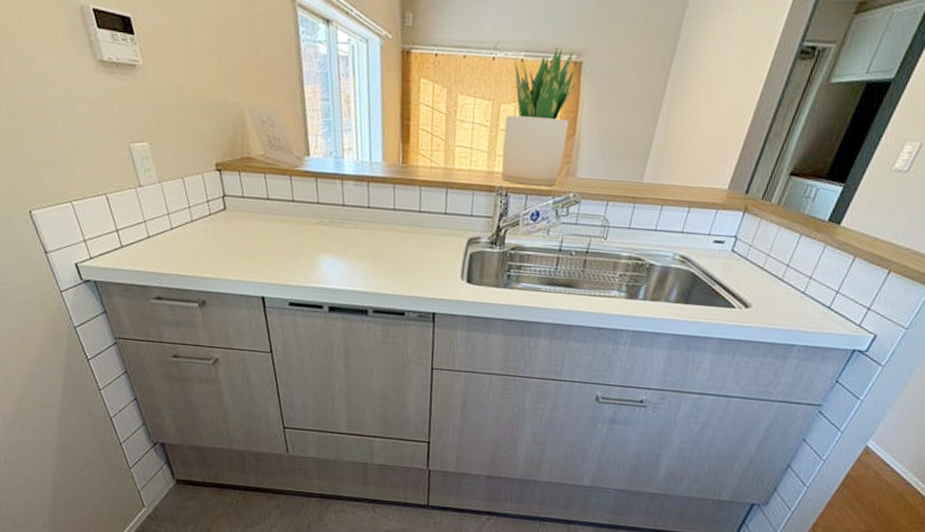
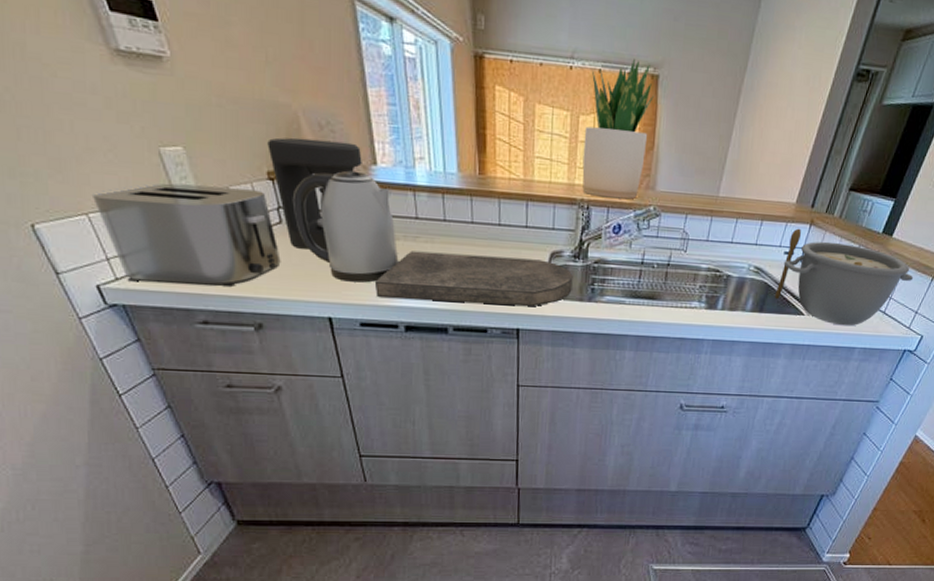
toaster: none [75,174,224,268] -> present [91,183,281,288]
coffee maker: none [217,132,297,235] -> present [267,137,362,251]
kettle: none [235,161,326,265] -> present [292,170,399,283]
cutting board: none [303,236,490,292] -> present [374,251,573,307]
cooking pot: none [702,215,866,322] -> present [775,228,914,327]

